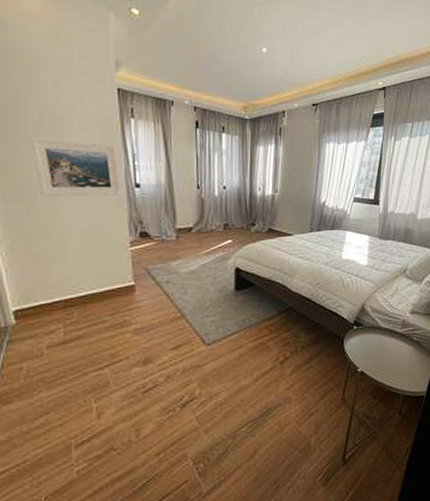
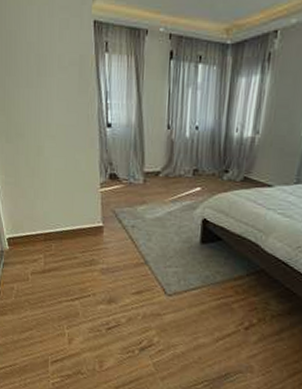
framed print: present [30,136,122,197] -> none [20,77,95,137]

